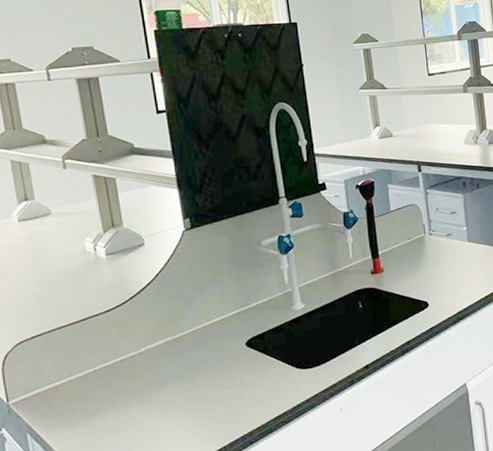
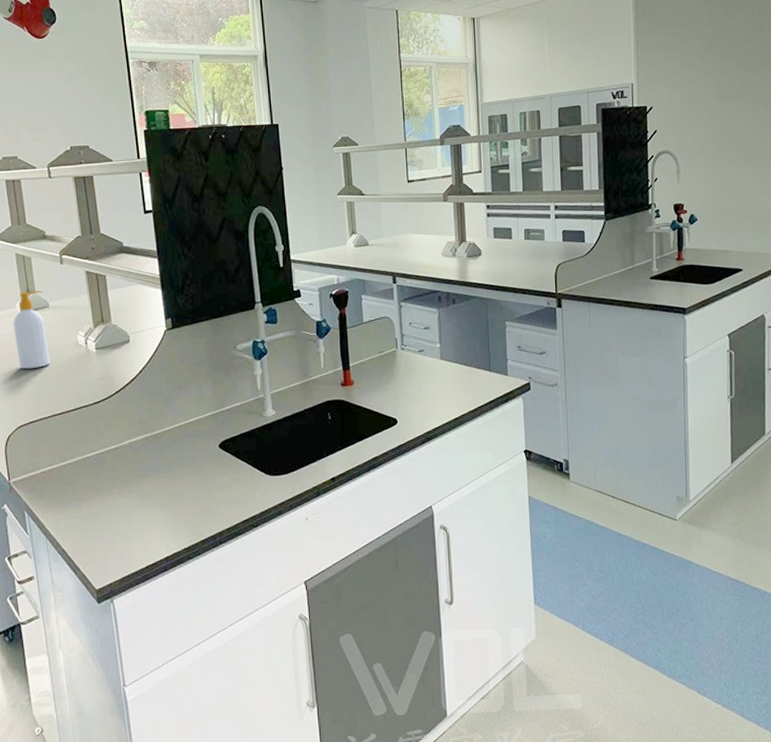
soap bottle: none [9,197,54,282] -> present [13,290,51,370]

